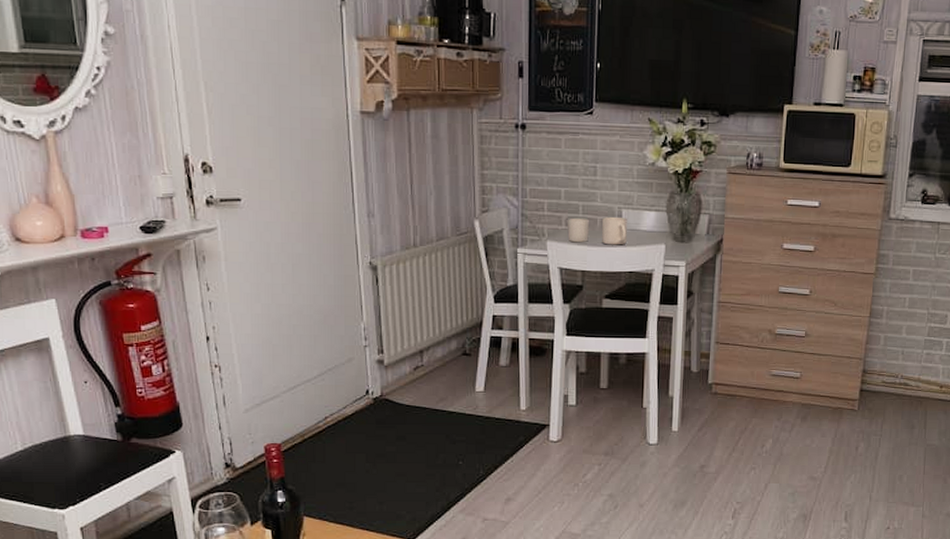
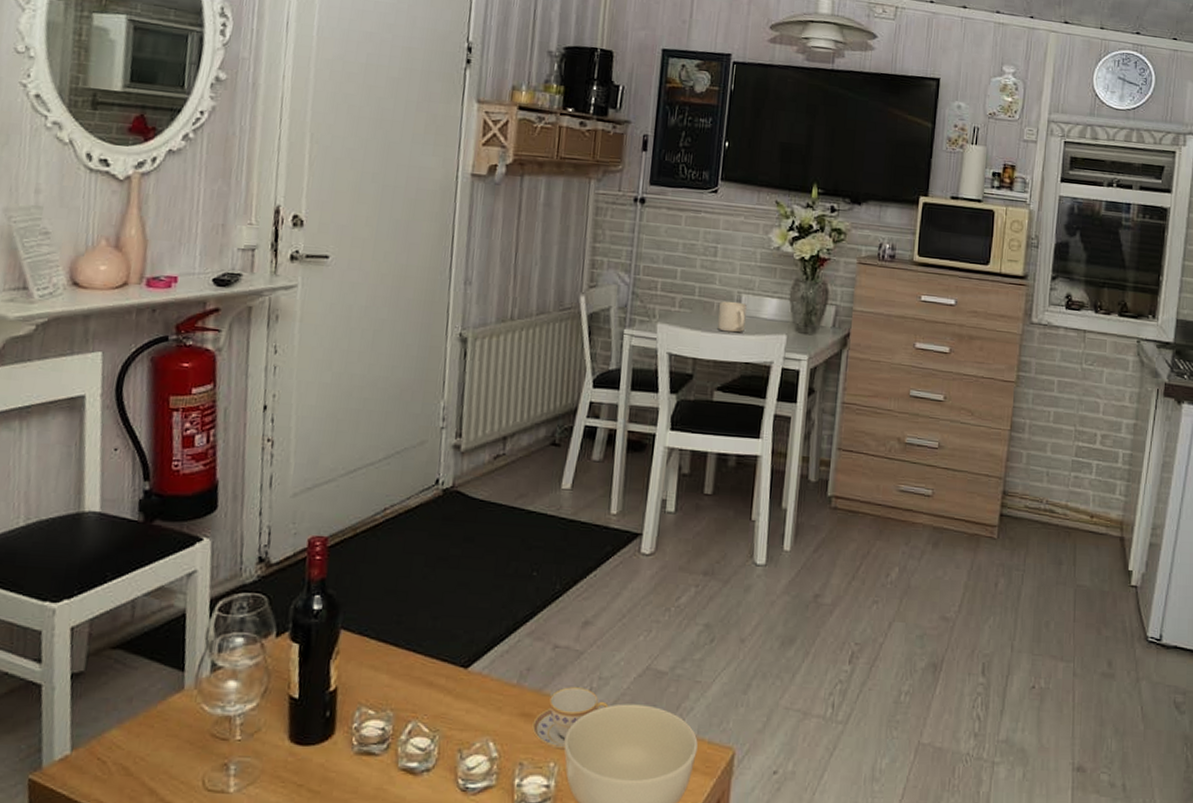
mug: present [567,218,589,243] -> none [680,300,705,328]

